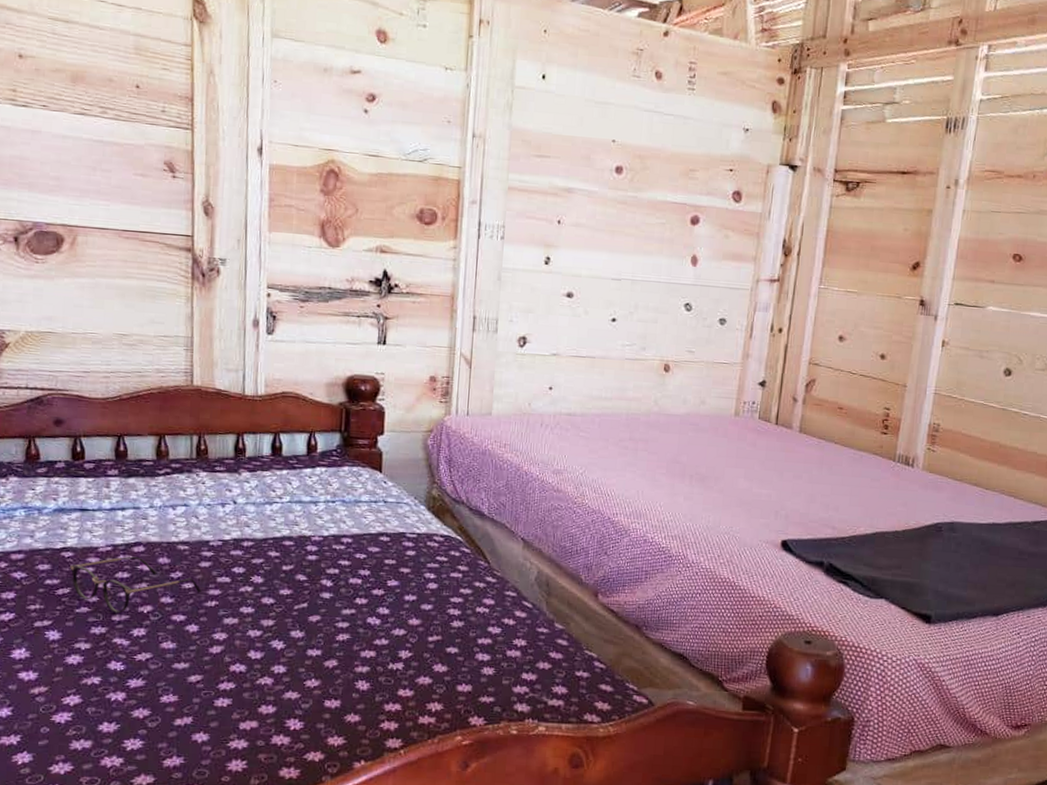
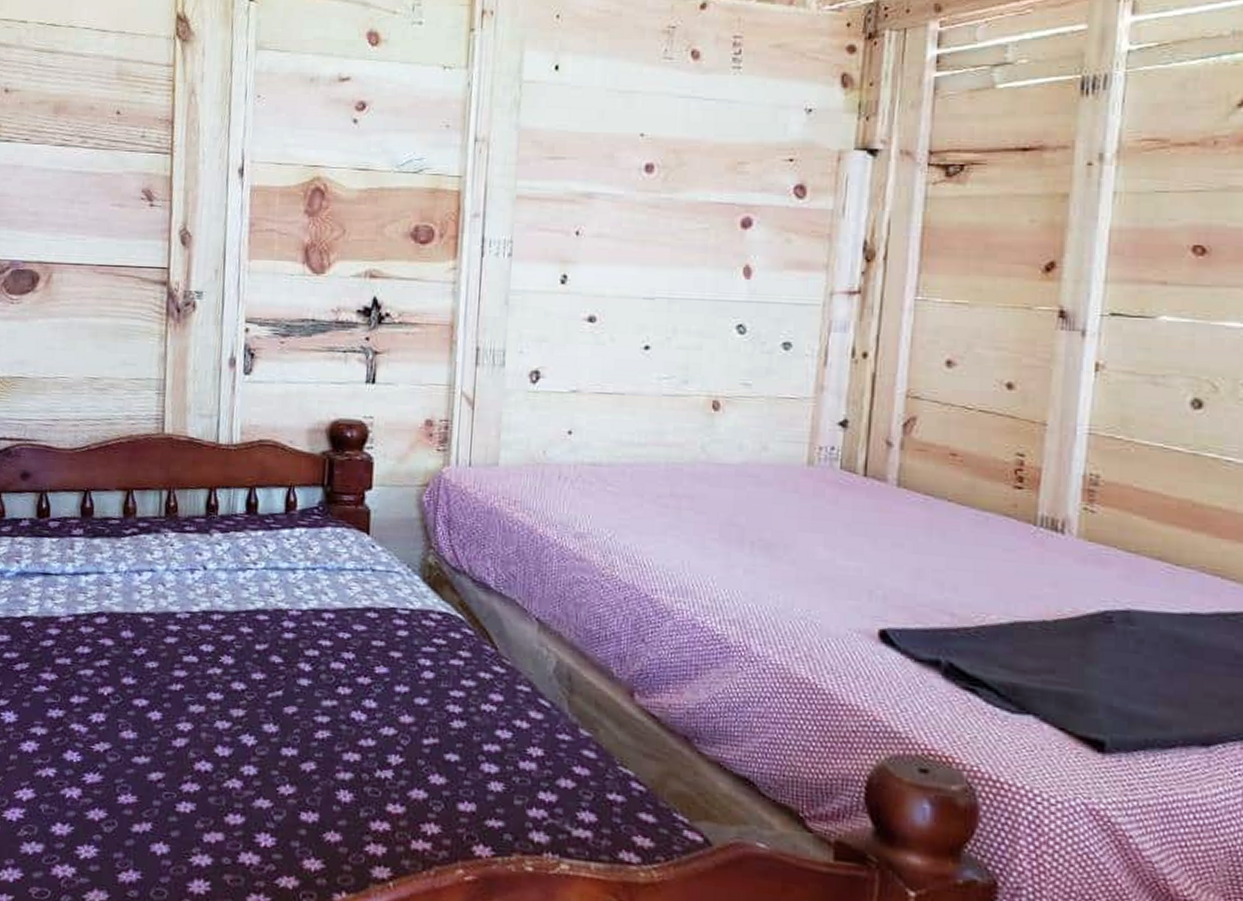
eyeglasses: present [70,556,202,614] -> none [29,628,166,695]

